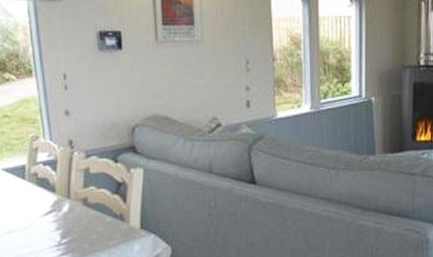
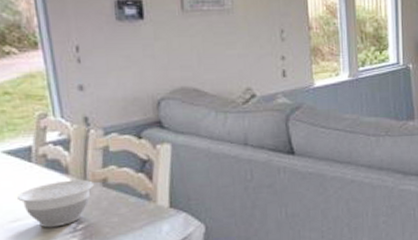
bowl: none [13,198,76,240] -> present [18,179,94,228]

